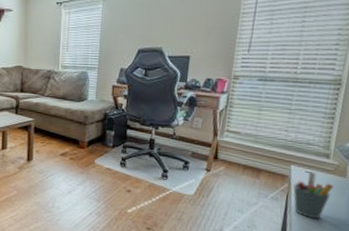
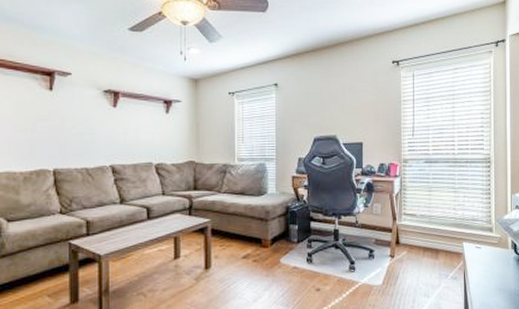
pen holder: present [293,172,334,219] -> none [468,247,500,294]

